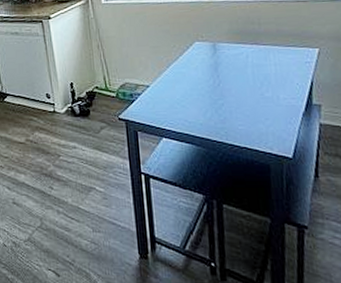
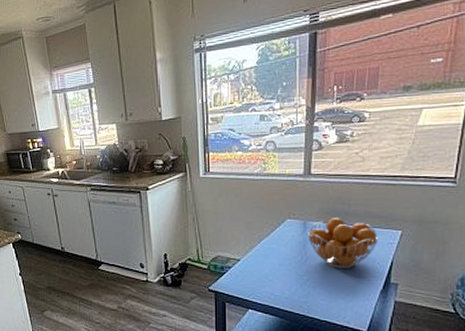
fruit basket: none [218,38,295,91] -> present [308,218,379,268]

